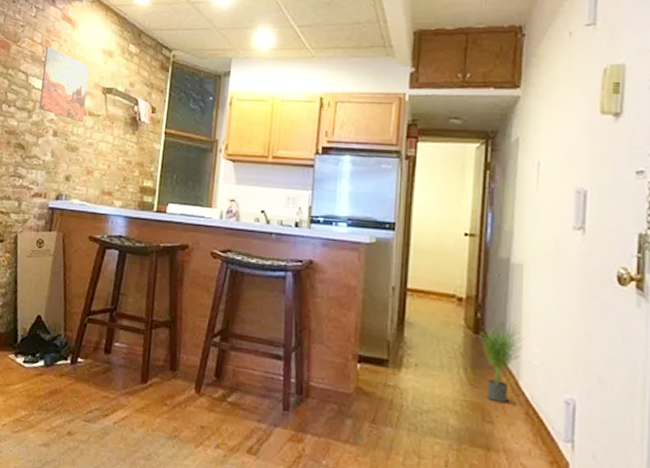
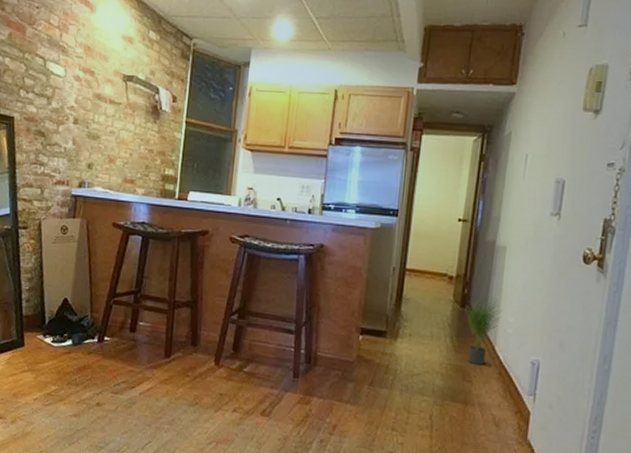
wall art: present [39,46,90,123] -> none [58,30,110,110]

